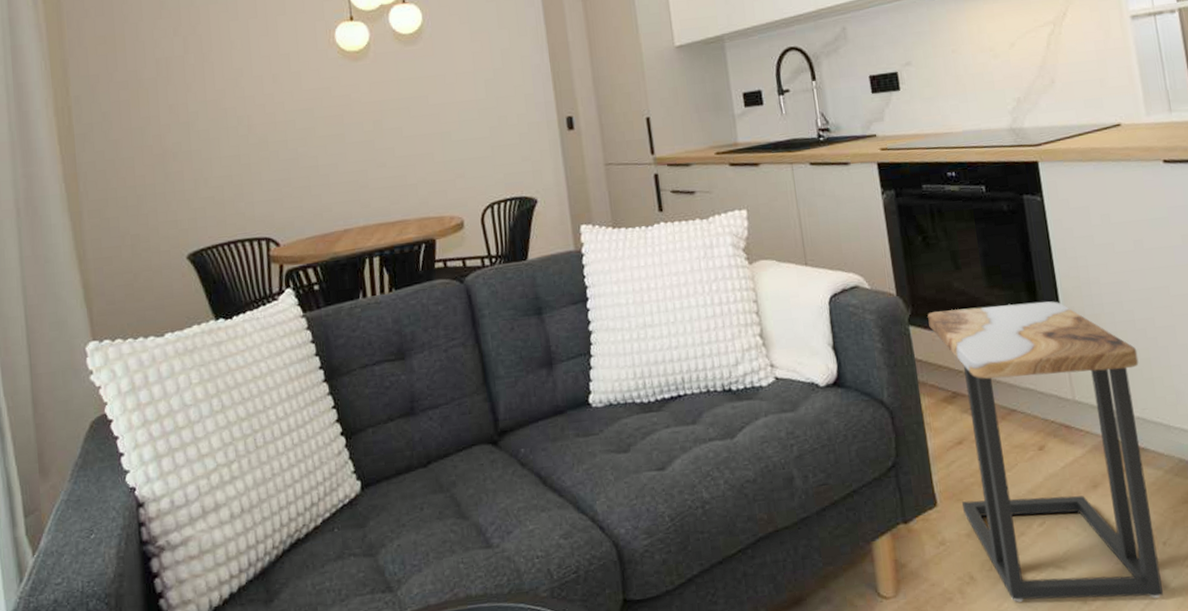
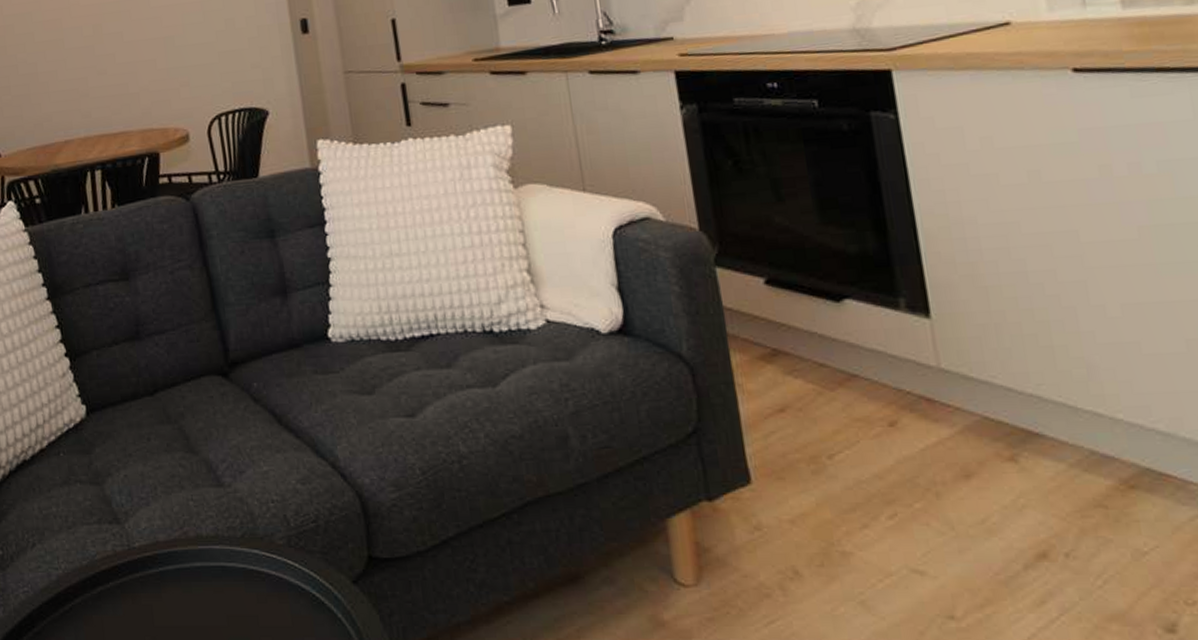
side table: present [927,301,1163,602] -> none [740,243,1064,622]

